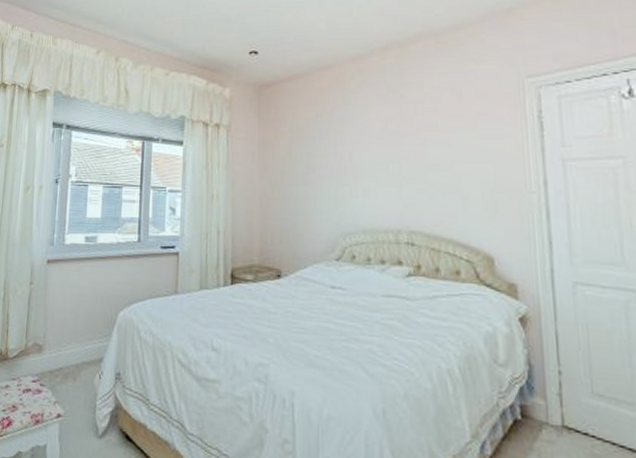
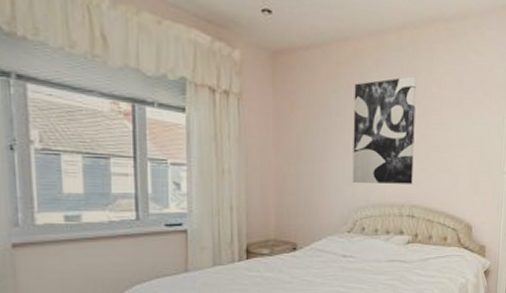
wall art: none [338,93,410,207] -> present [352,76,417,184]

